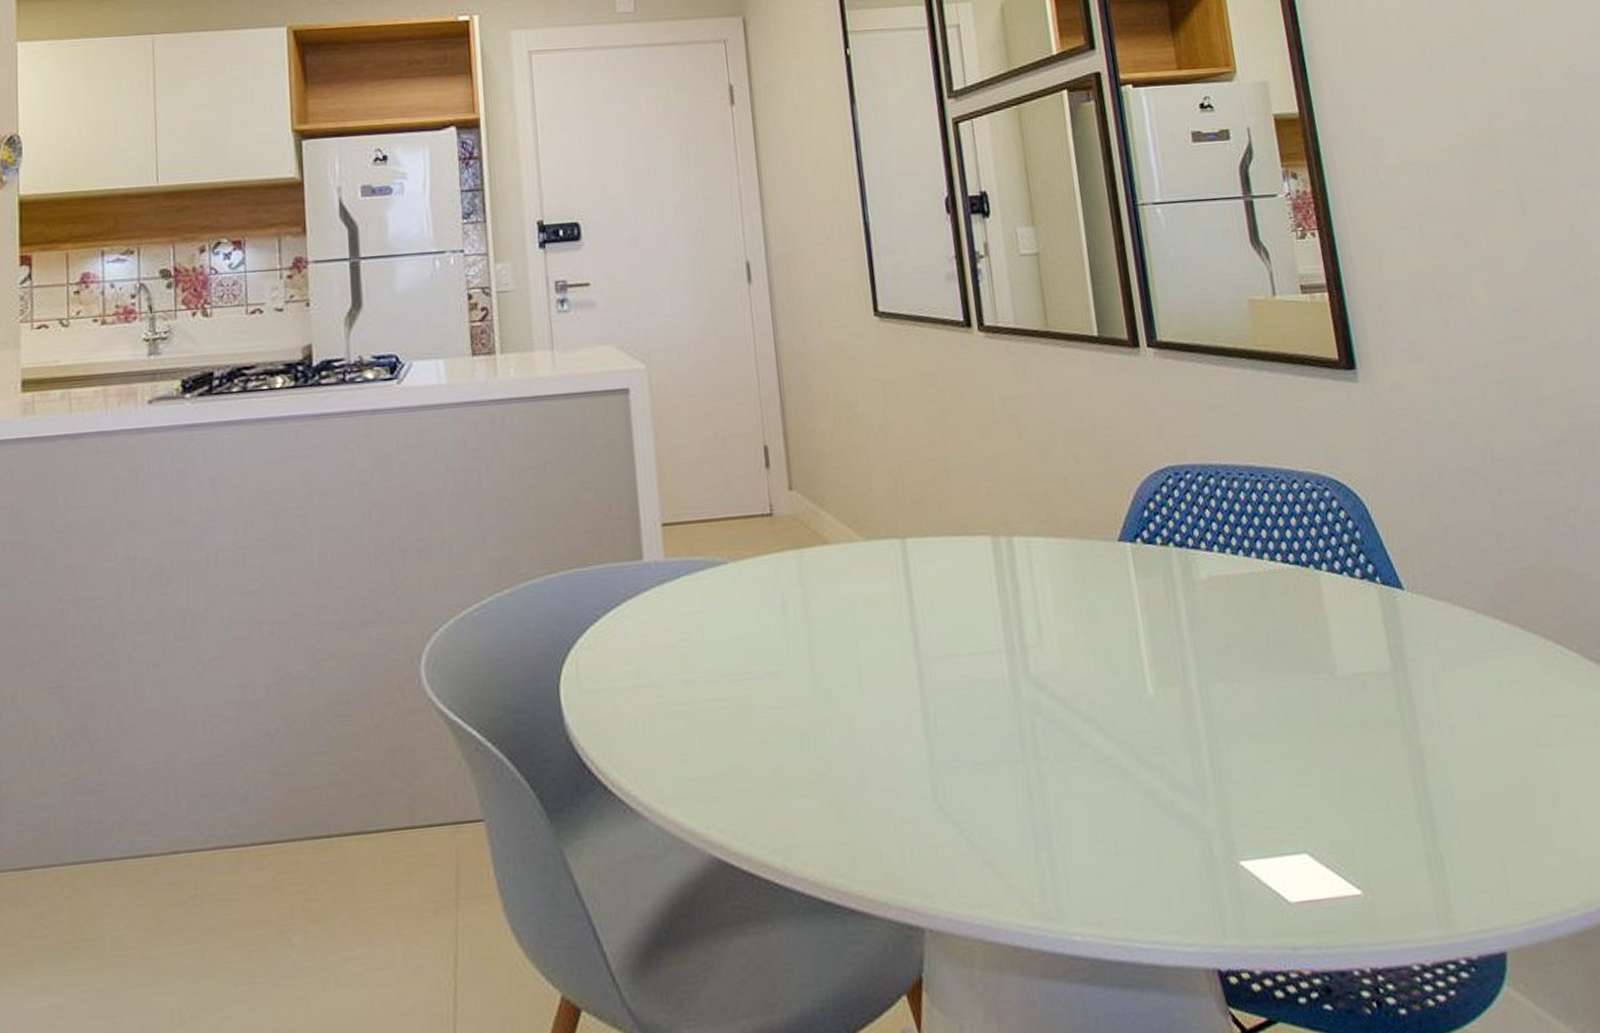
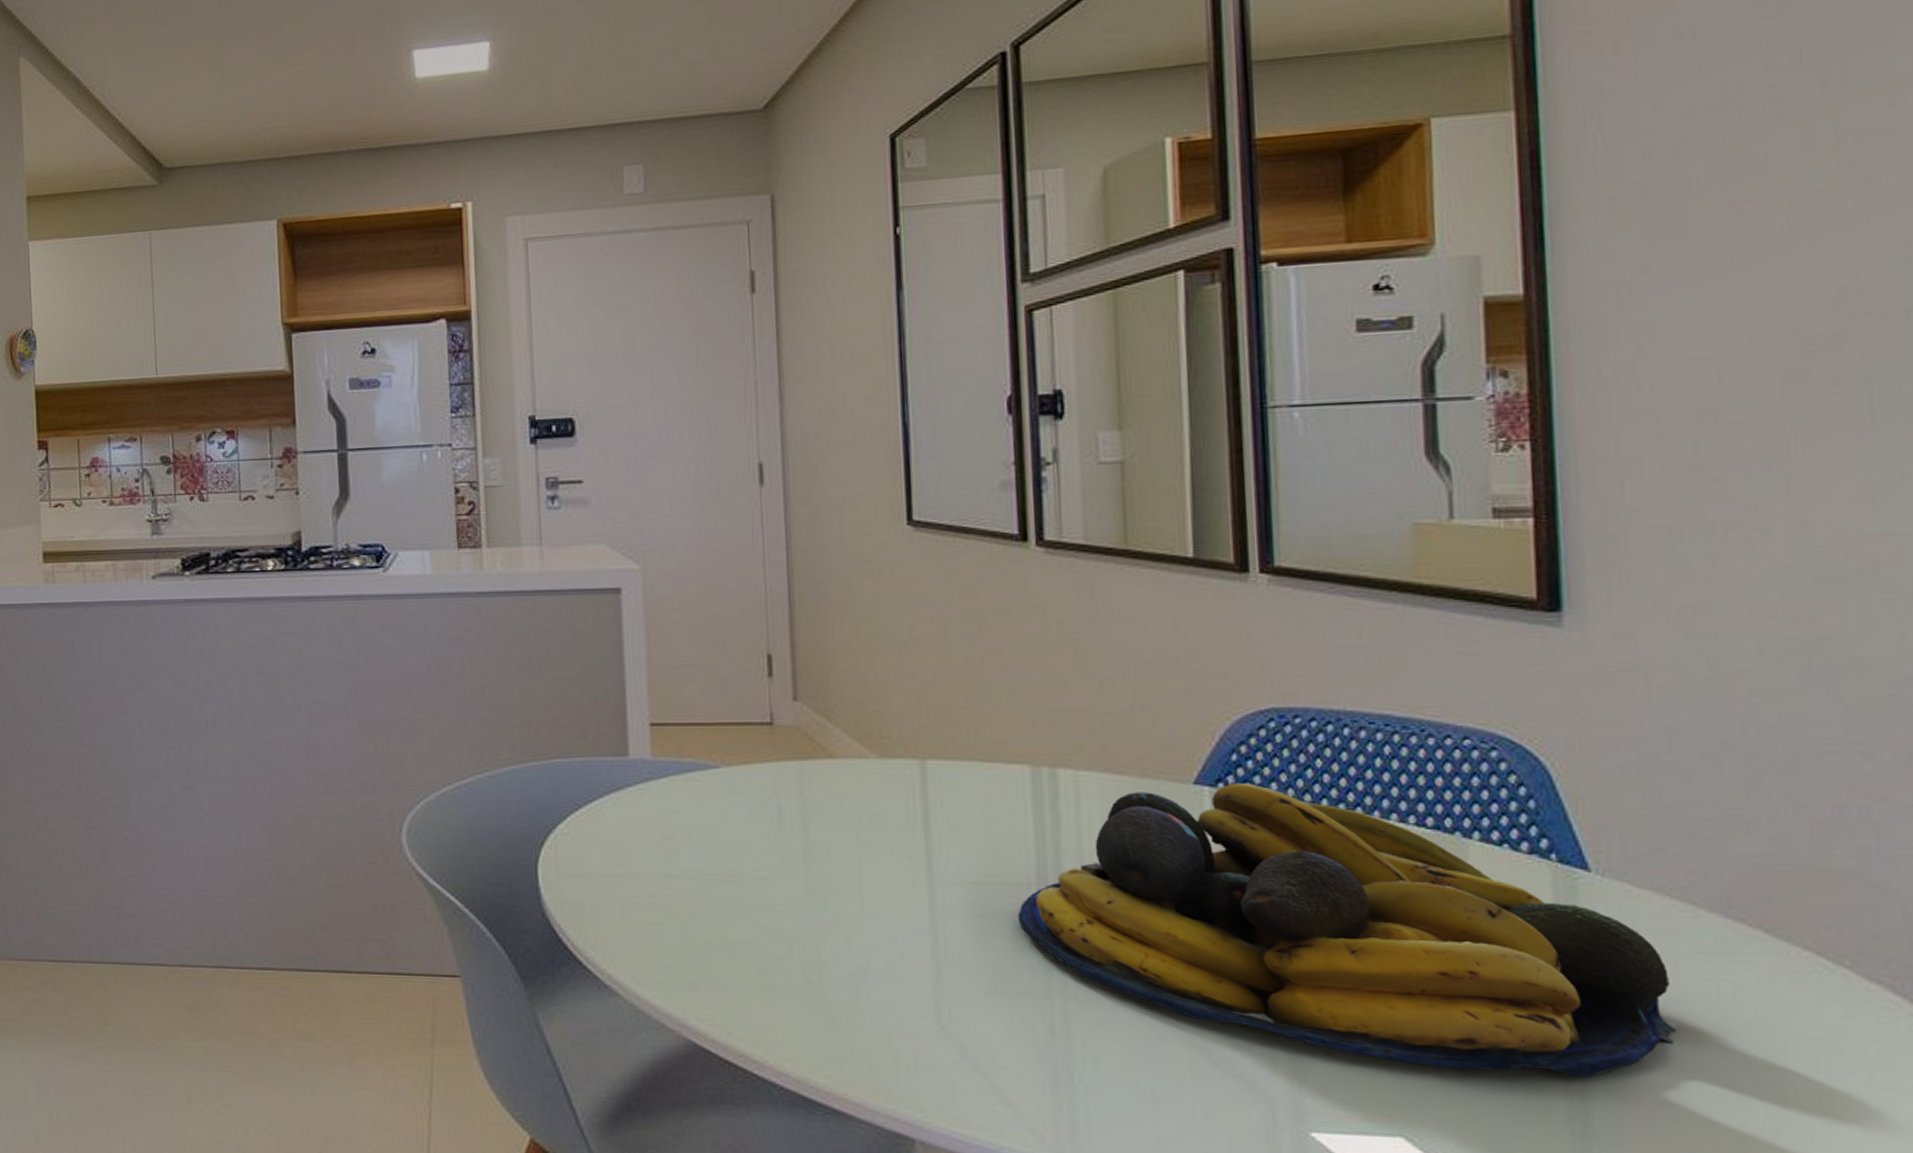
fruit bowl: none [992,536,1478,783] -> present [1017,783,1676,1077]

